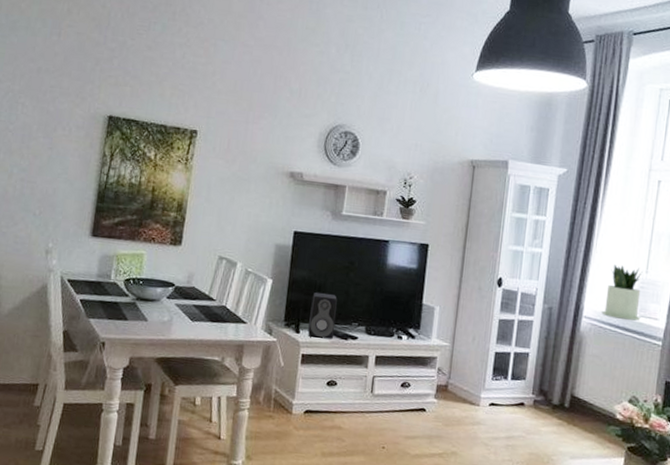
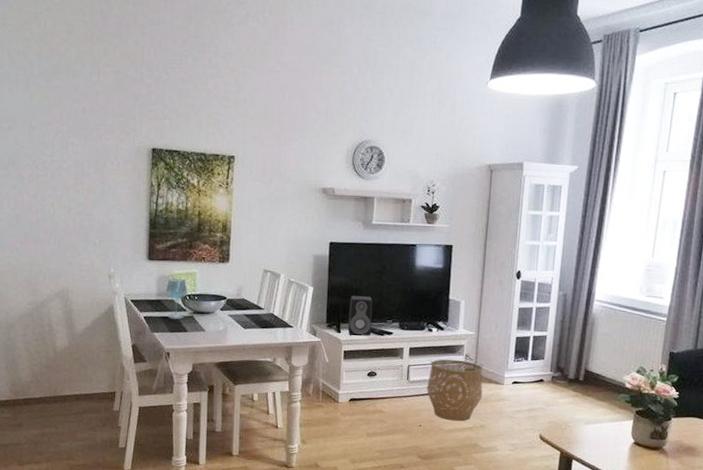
wine glass: none [106,259,132,305] -> present [165,278,188,319]
basket: none [392,371,458,446] -> present [426,359,484,421]
planter: present [600,264,643,322] -> none [611,251,649,301]

